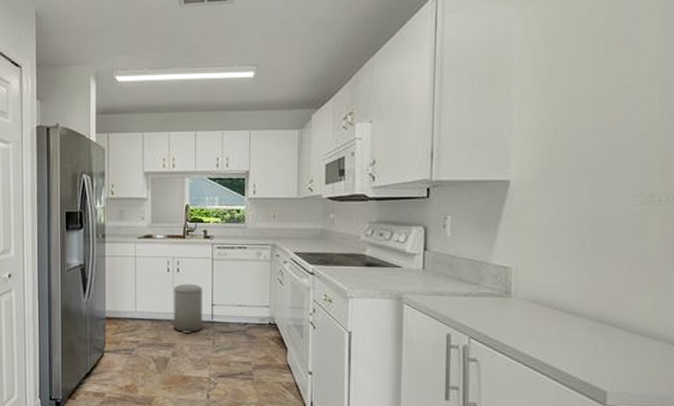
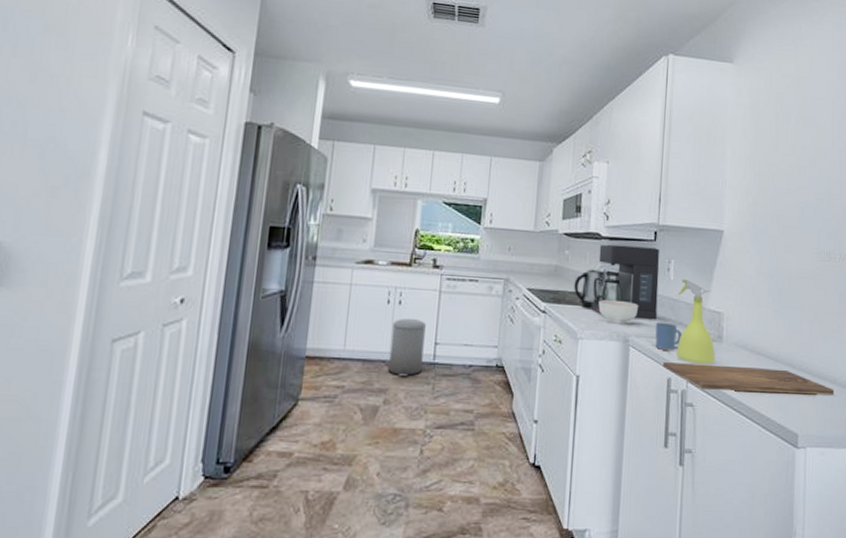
kettle: none [341,230,376,269] -> present [574,269,607,310]
coffee maker: none [361,205,434,278] -> present [591,244,660,320]
bowl: none [368,259,412,282] -> present [598,299,639,324]
mug: none [431,279,463,308] -> present [655,322,683,352]
cutting board: none [441,319,657,352] -> present [663,362,835,396]
spray bottle: none [456,234,503,320] -> present [676,278,716,365]

